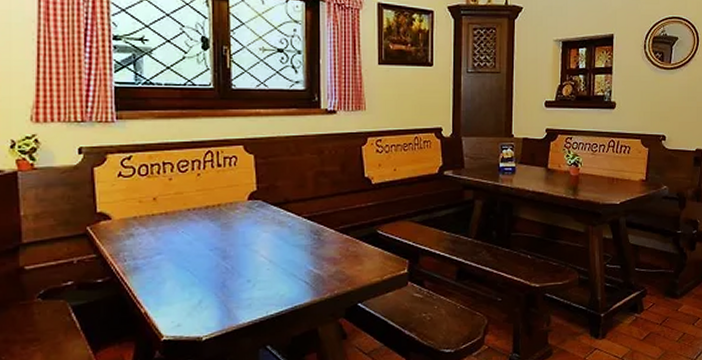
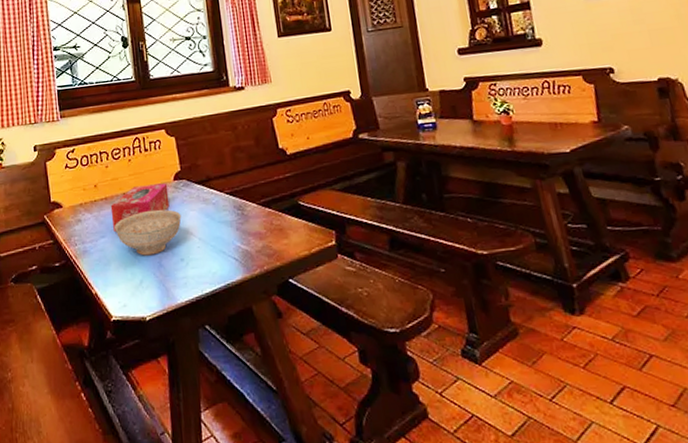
tissue box: none [171,202,240,249] -> present [110,183,170,232]
decorative bowl: none [174,228,253,276] -> present [114,209,182,256]

